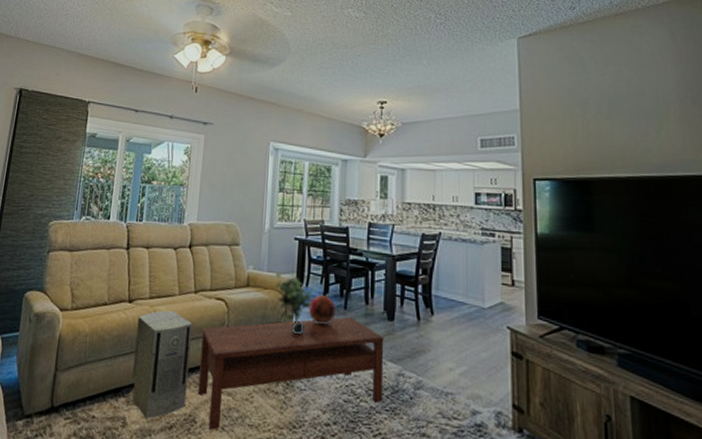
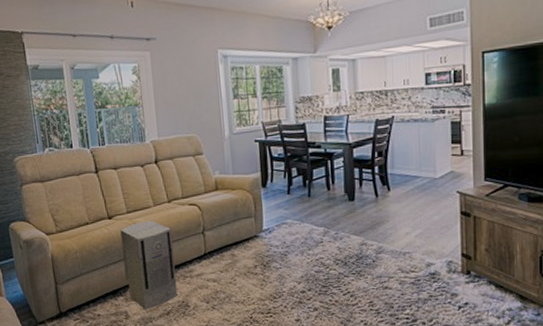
coffee table: present [198,316,384,430] -> none [180,203,350,310]
potted plant: present [275,272,314,335] -> none [240,172,280,225]
decorative orb: present [308,295,336,325] -> none [275,188,301,214]

